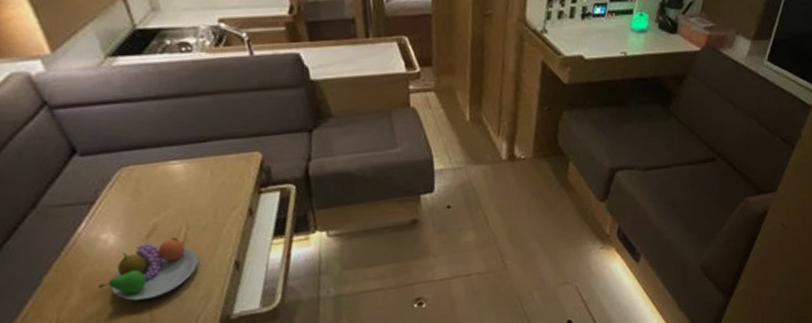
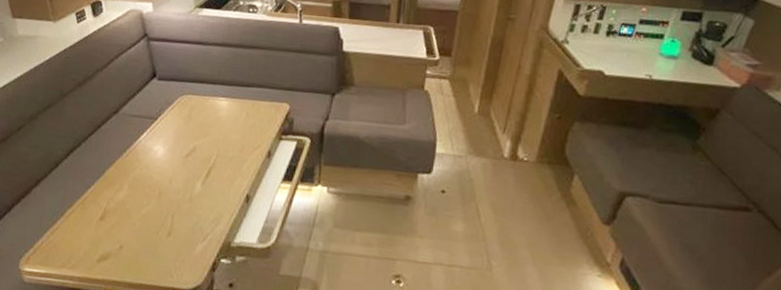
fruit bowl: present [97,238,199,301] -> none [140,161,220,210]

